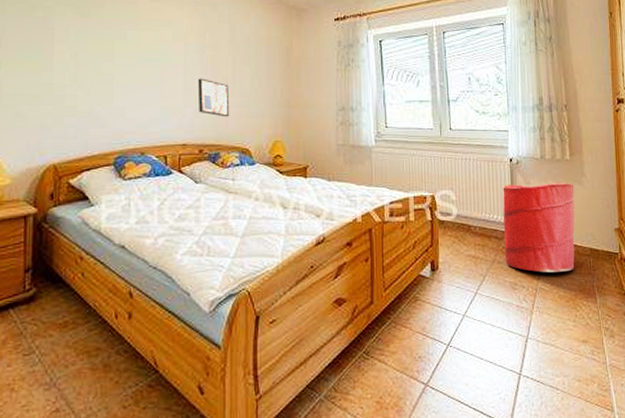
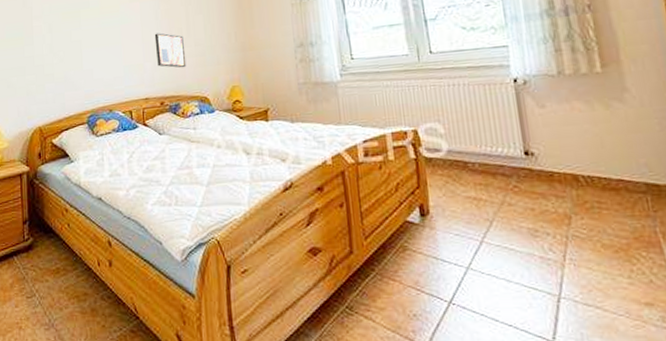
laundry hamper: present [503,182,575,273] -> none [507,101,623,216]

